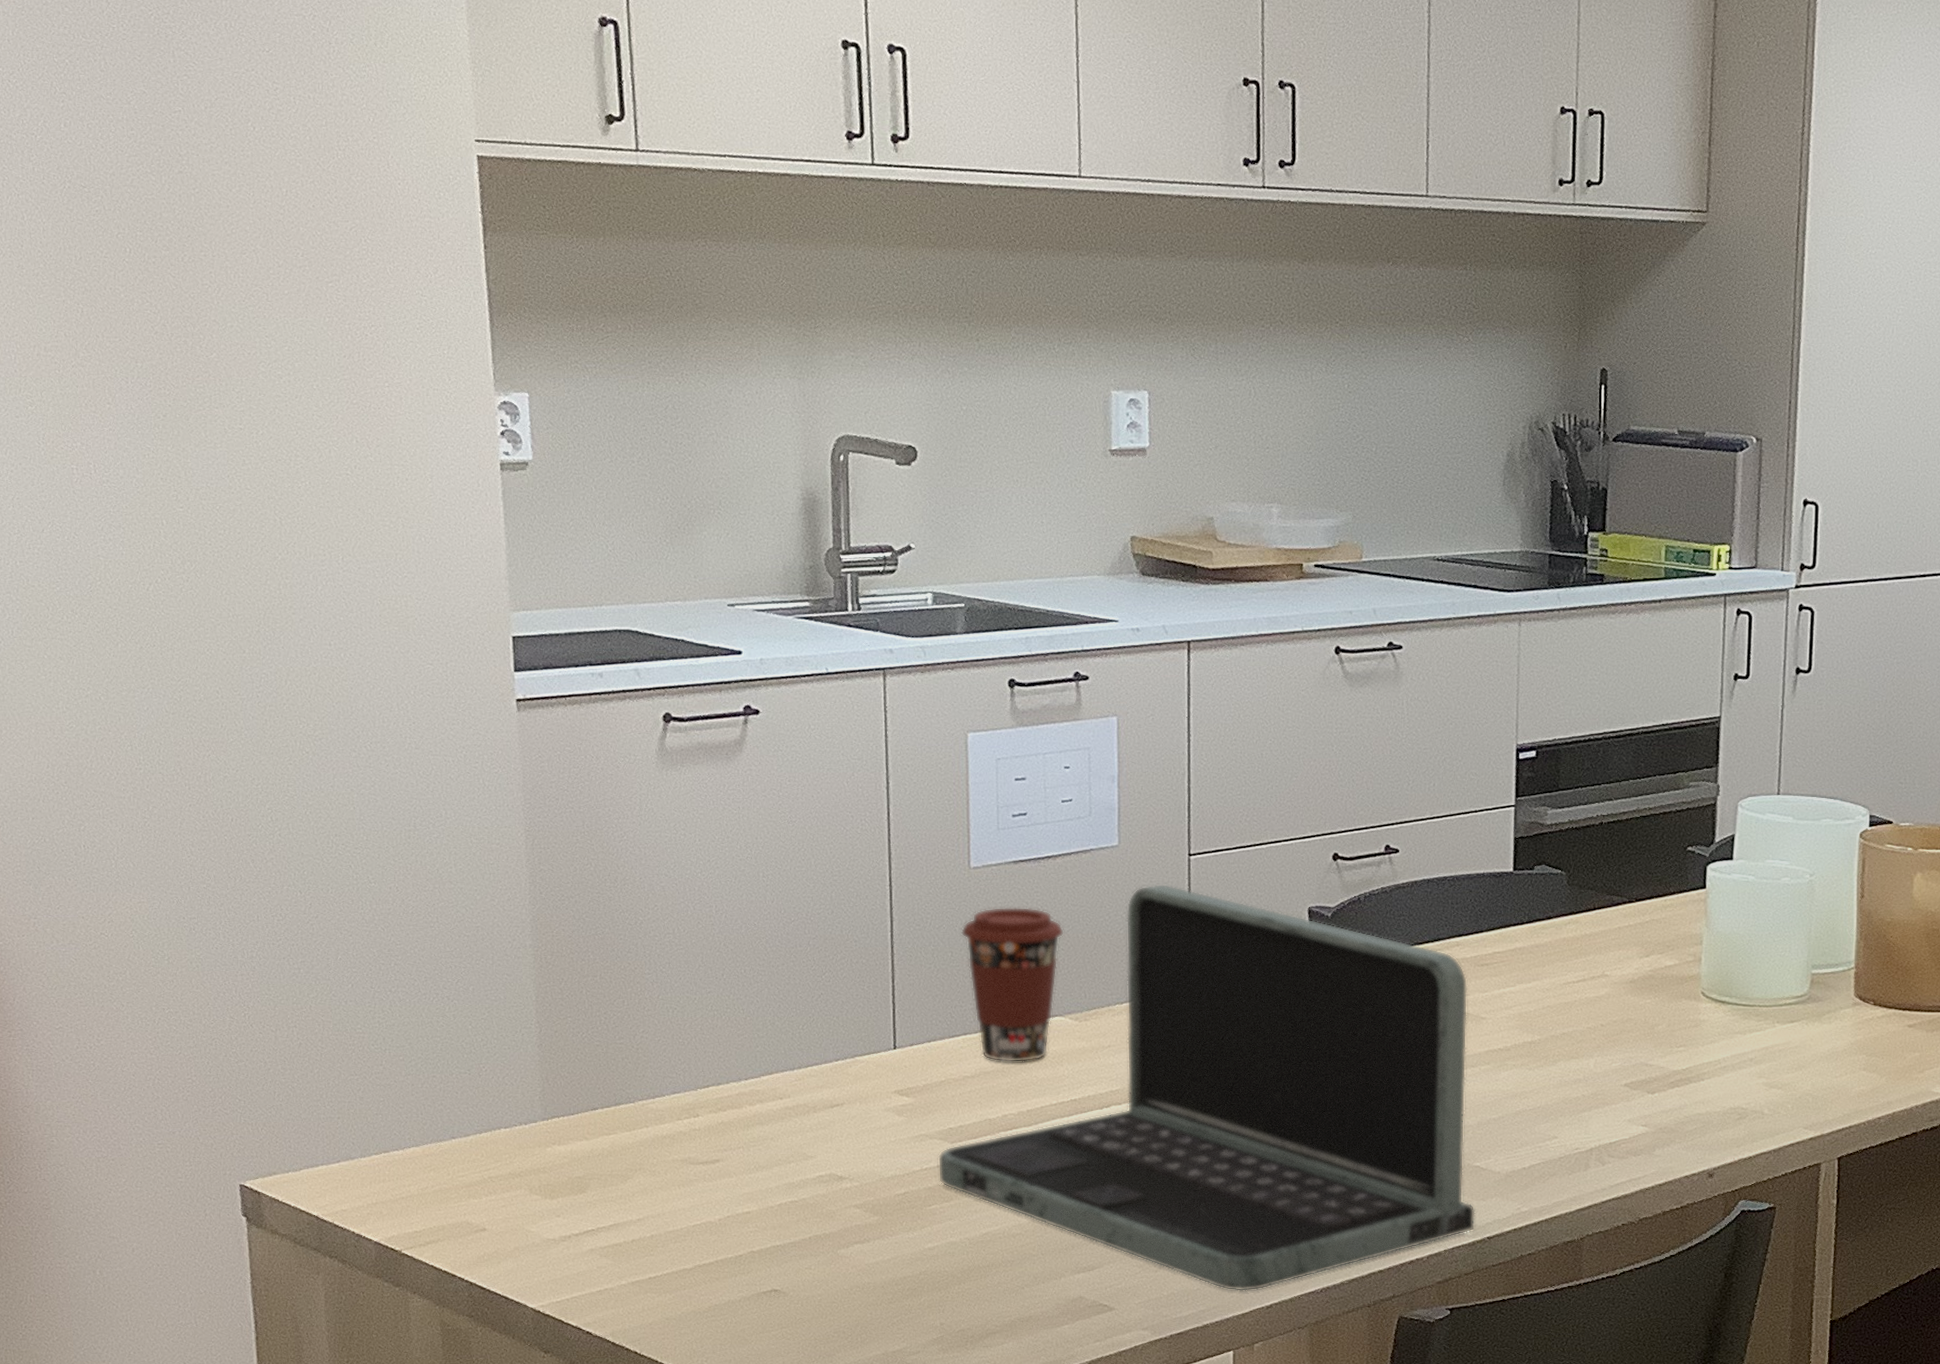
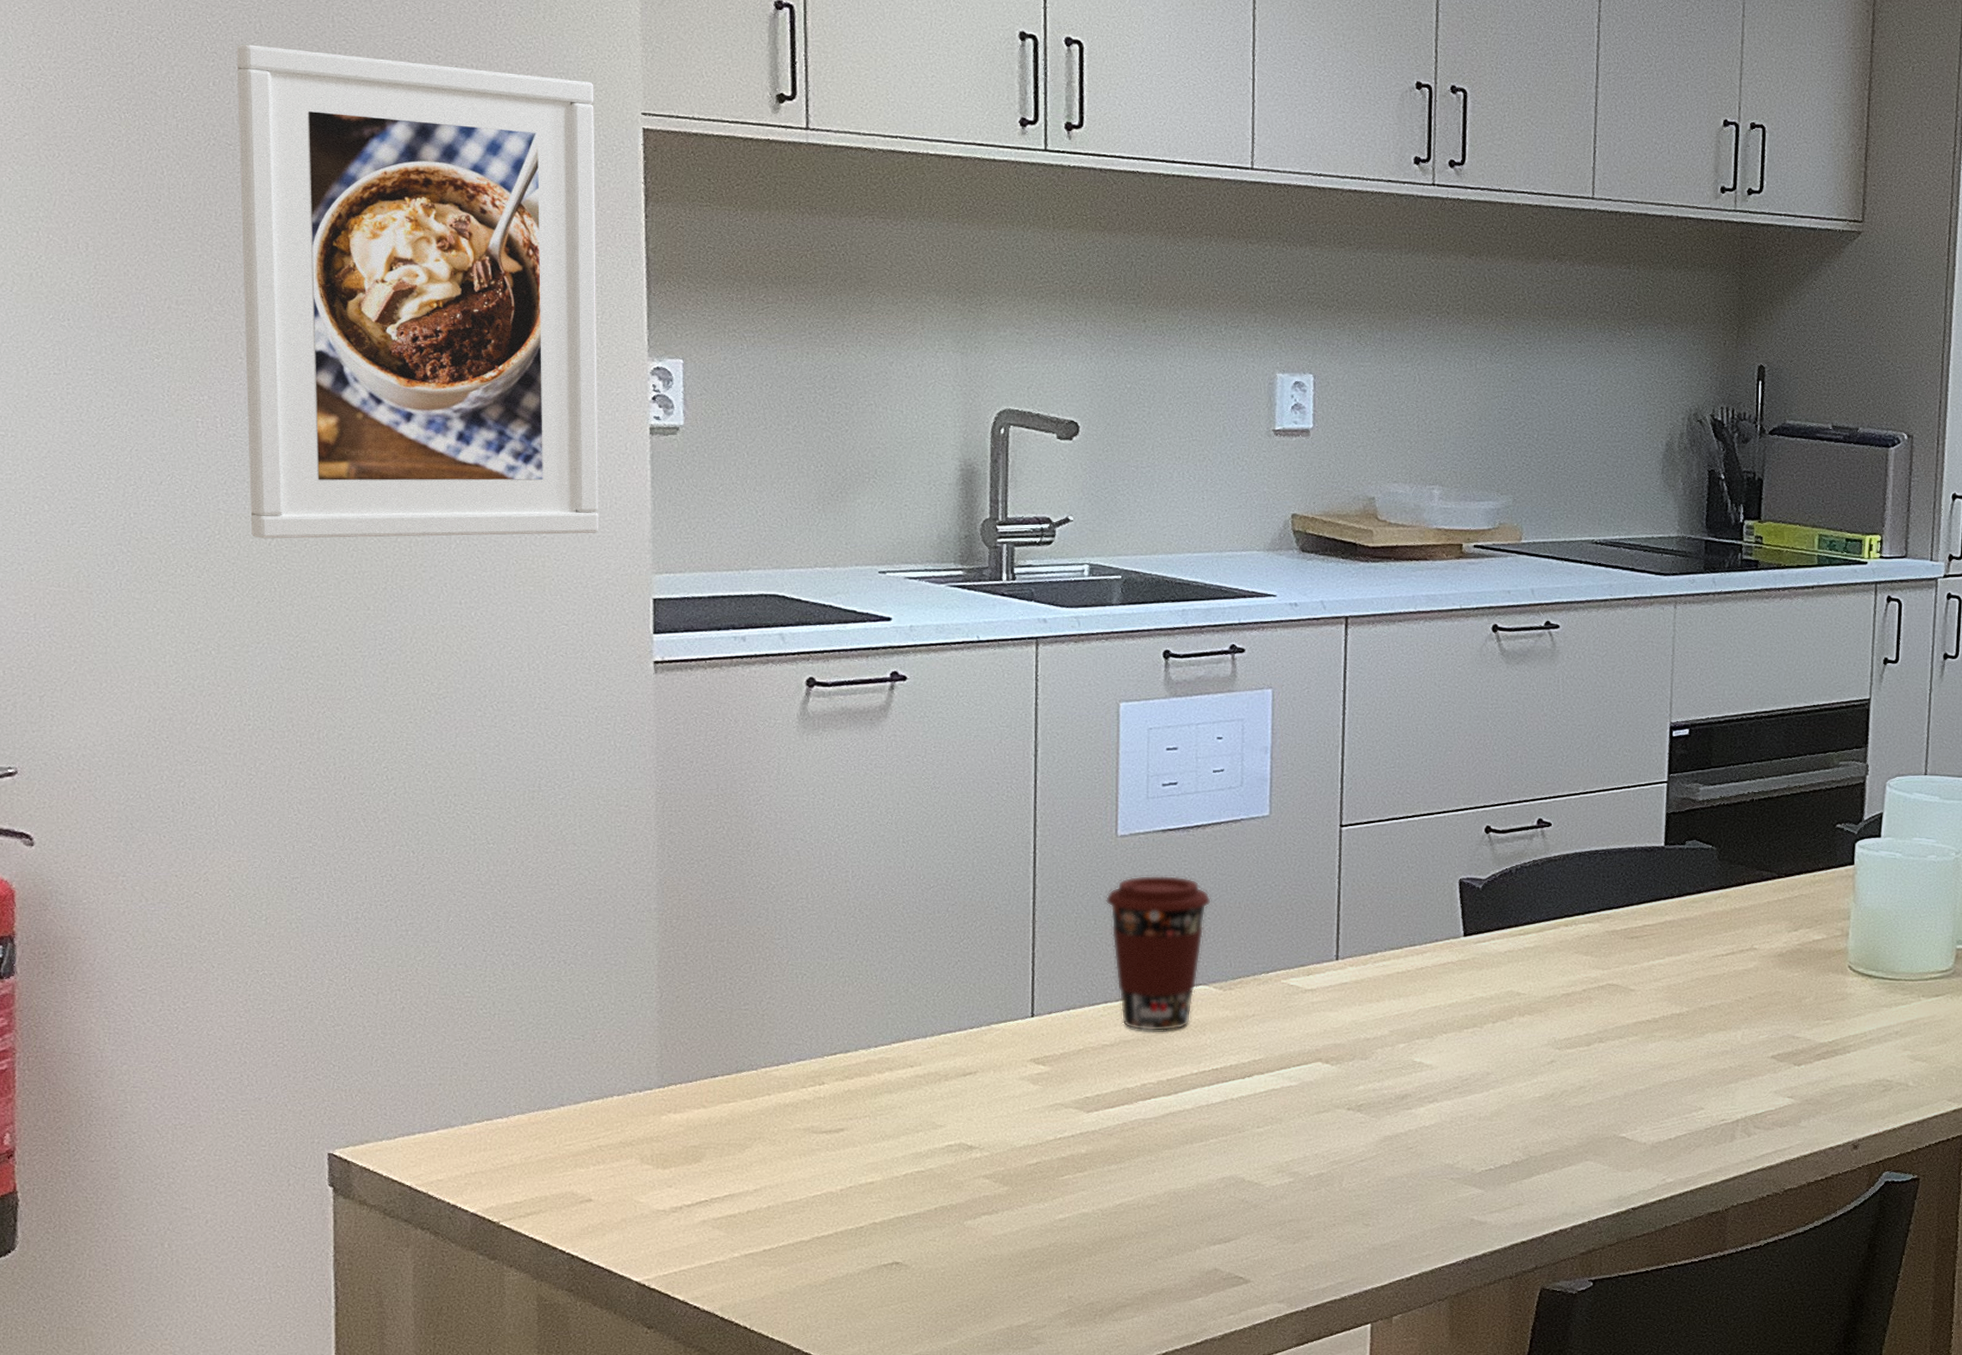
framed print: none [84,83,457,584] -> present [236,44,599,539]
laptop: present [937,883,1476,1291] -> none [1072,854,1620,1263]

